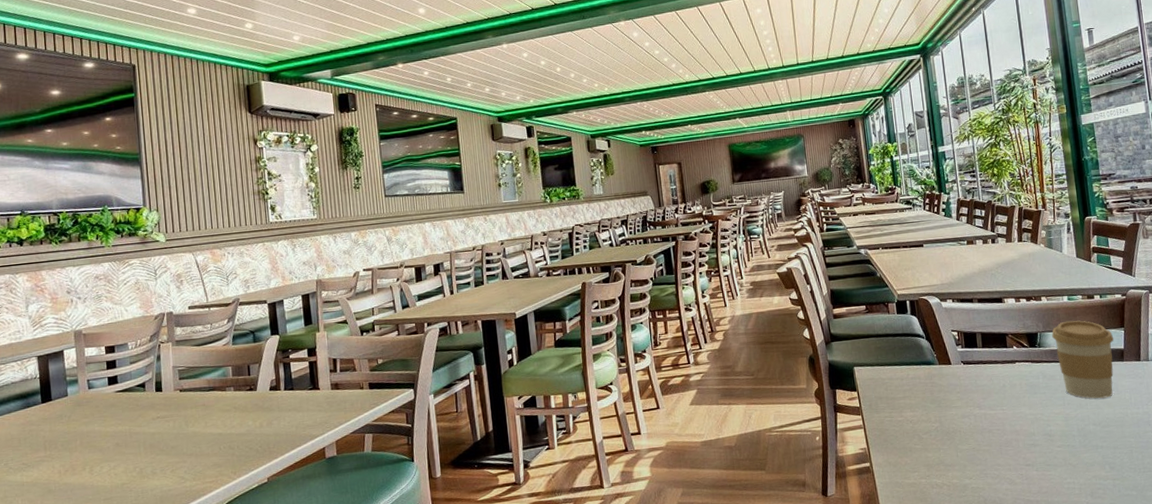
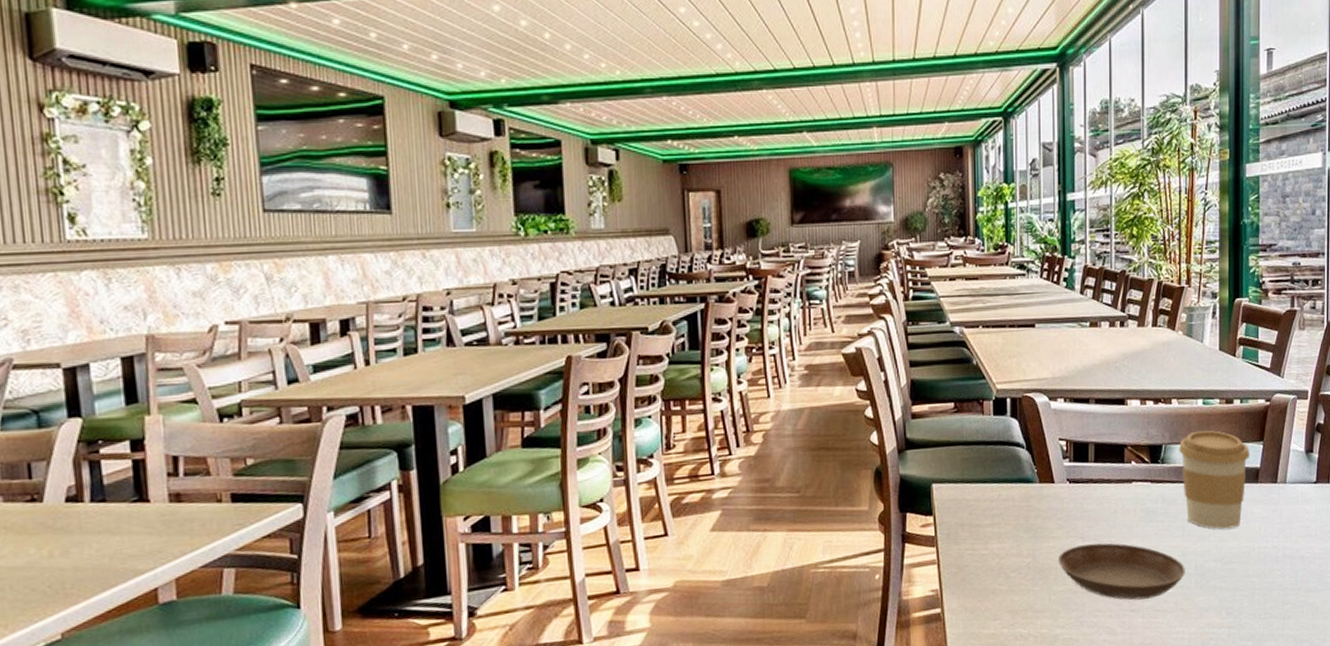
saucer: none [961,411,1070,457] -> present [1058,543,1185,600]

